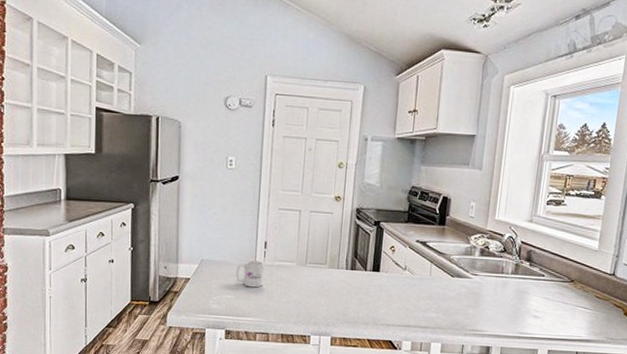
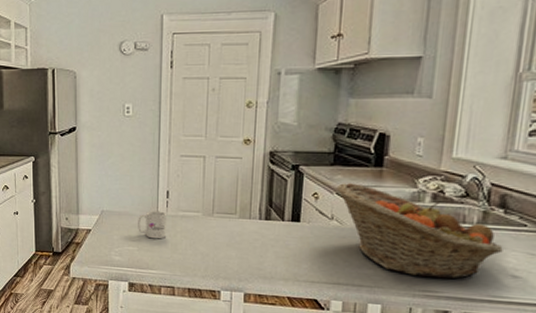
fruit basket: none [409,237,529,320] -> present [336,182,503,279]

